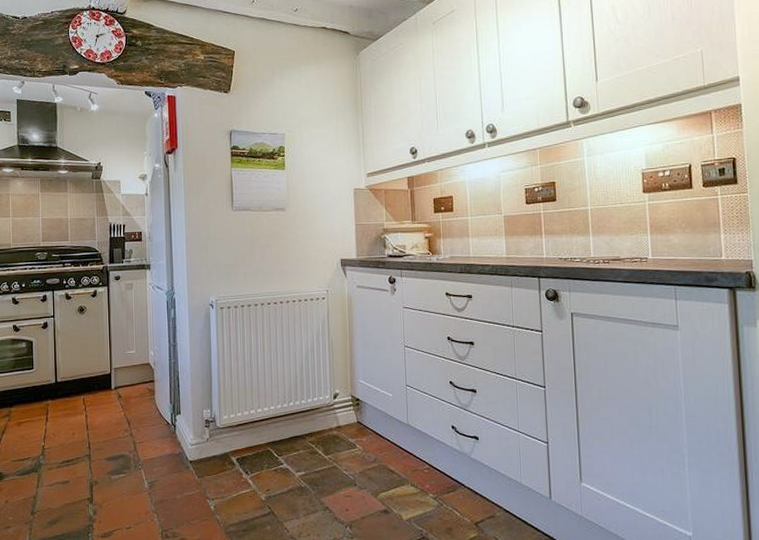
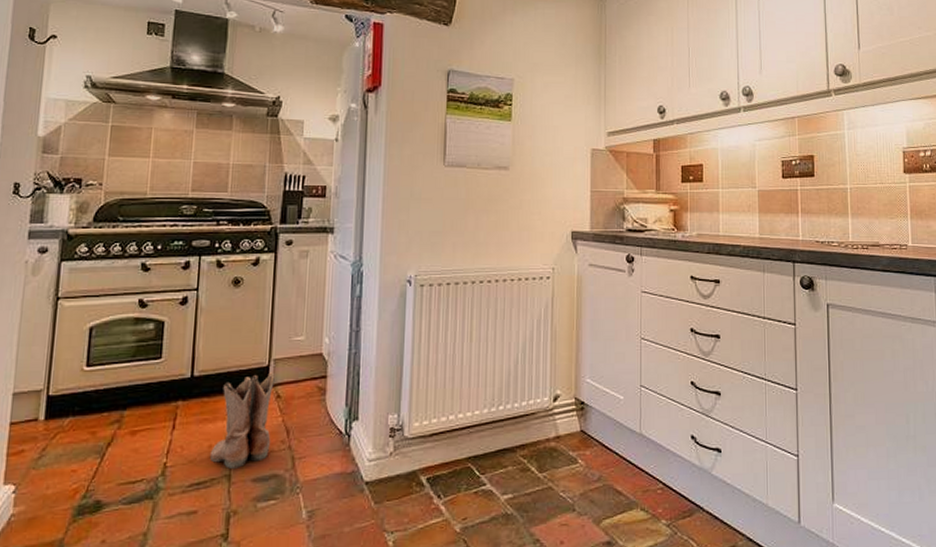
boots: none [74,378,117,450] -> present [209,372,275,469]

